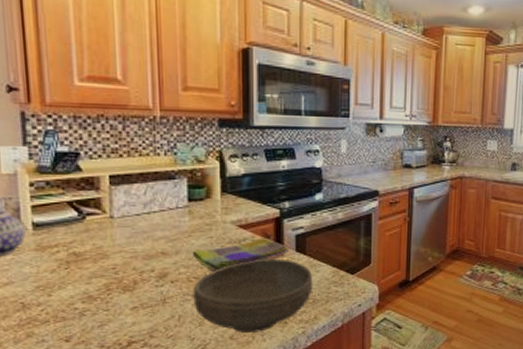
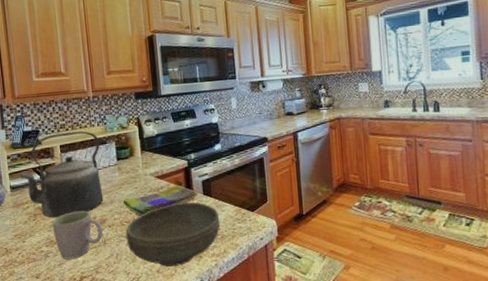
kettle: none [48,159,166,268] -> present [20,131,104,218]
mug: none [91,260,163,320] -> present [51,210,103,260]

